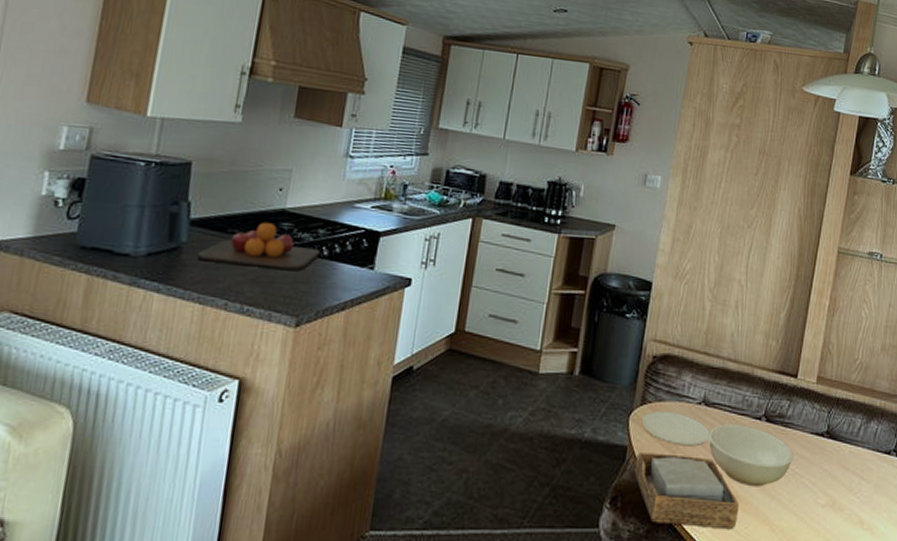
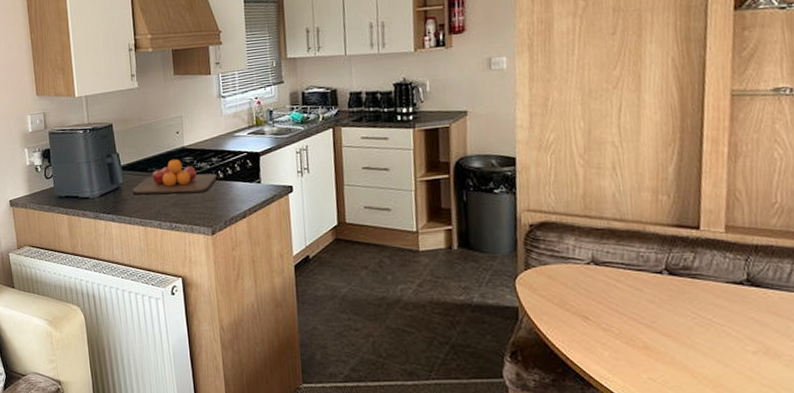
napkin holder: present [634,452,738,530] -> none [529,311,651,378]
plate: present [641,411,711,447] -> none [528,274,606,304]
bowl: present [709,424,793,487] -> none [604,280,708,338]

